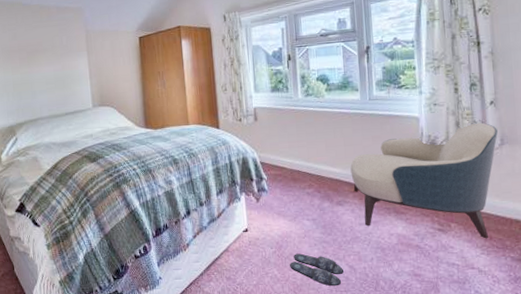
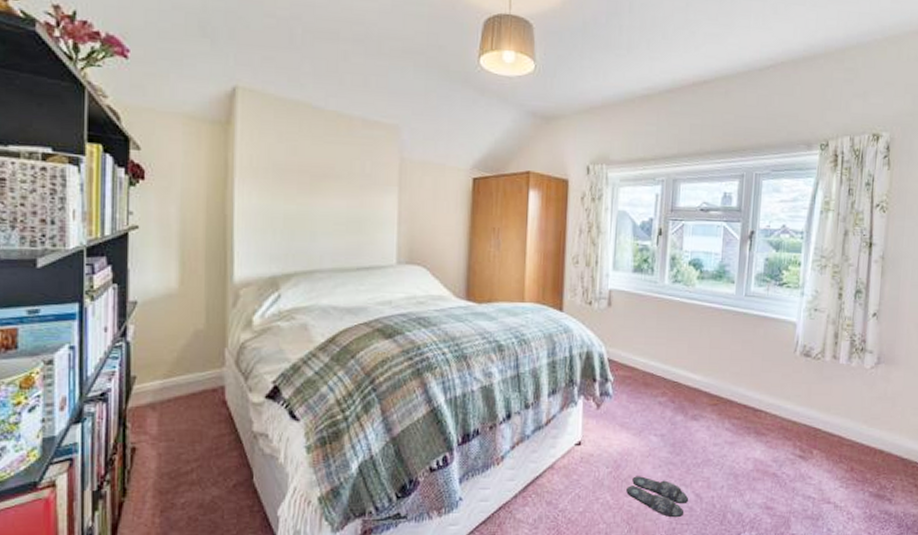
armchair: present [350,122,498,239] -> none [712,334,876,470]

